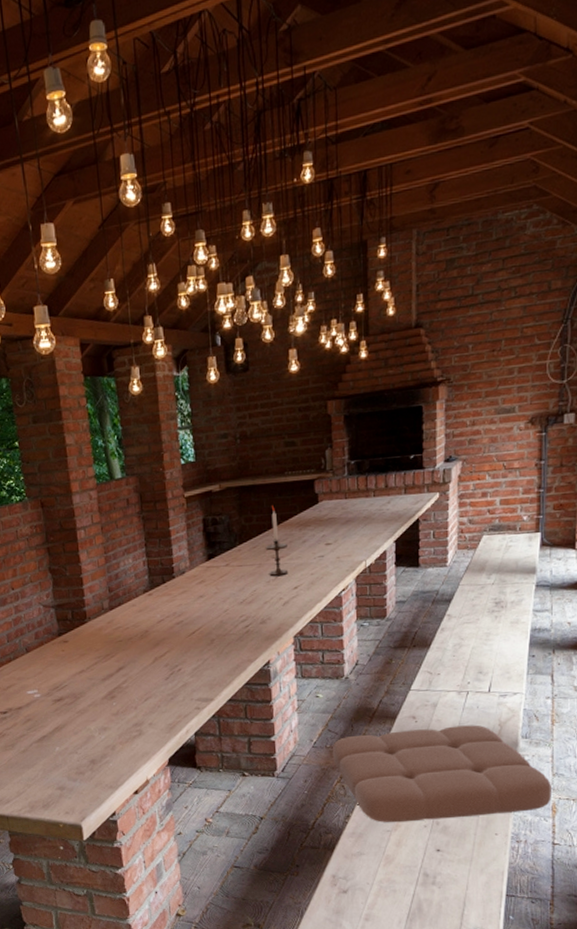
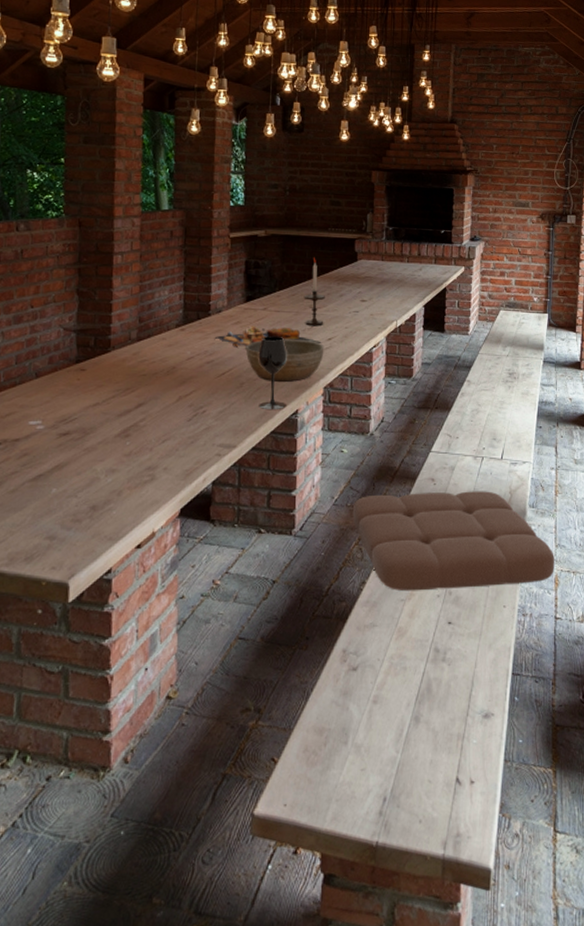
food platter: none [181,581,287,607] -> present [214,325,321,349]
bowl: none [212,590,291,636] -> present [246,338,324,383]
wineglass: none [225,590,258,664] -> present [258,335,288,410]

